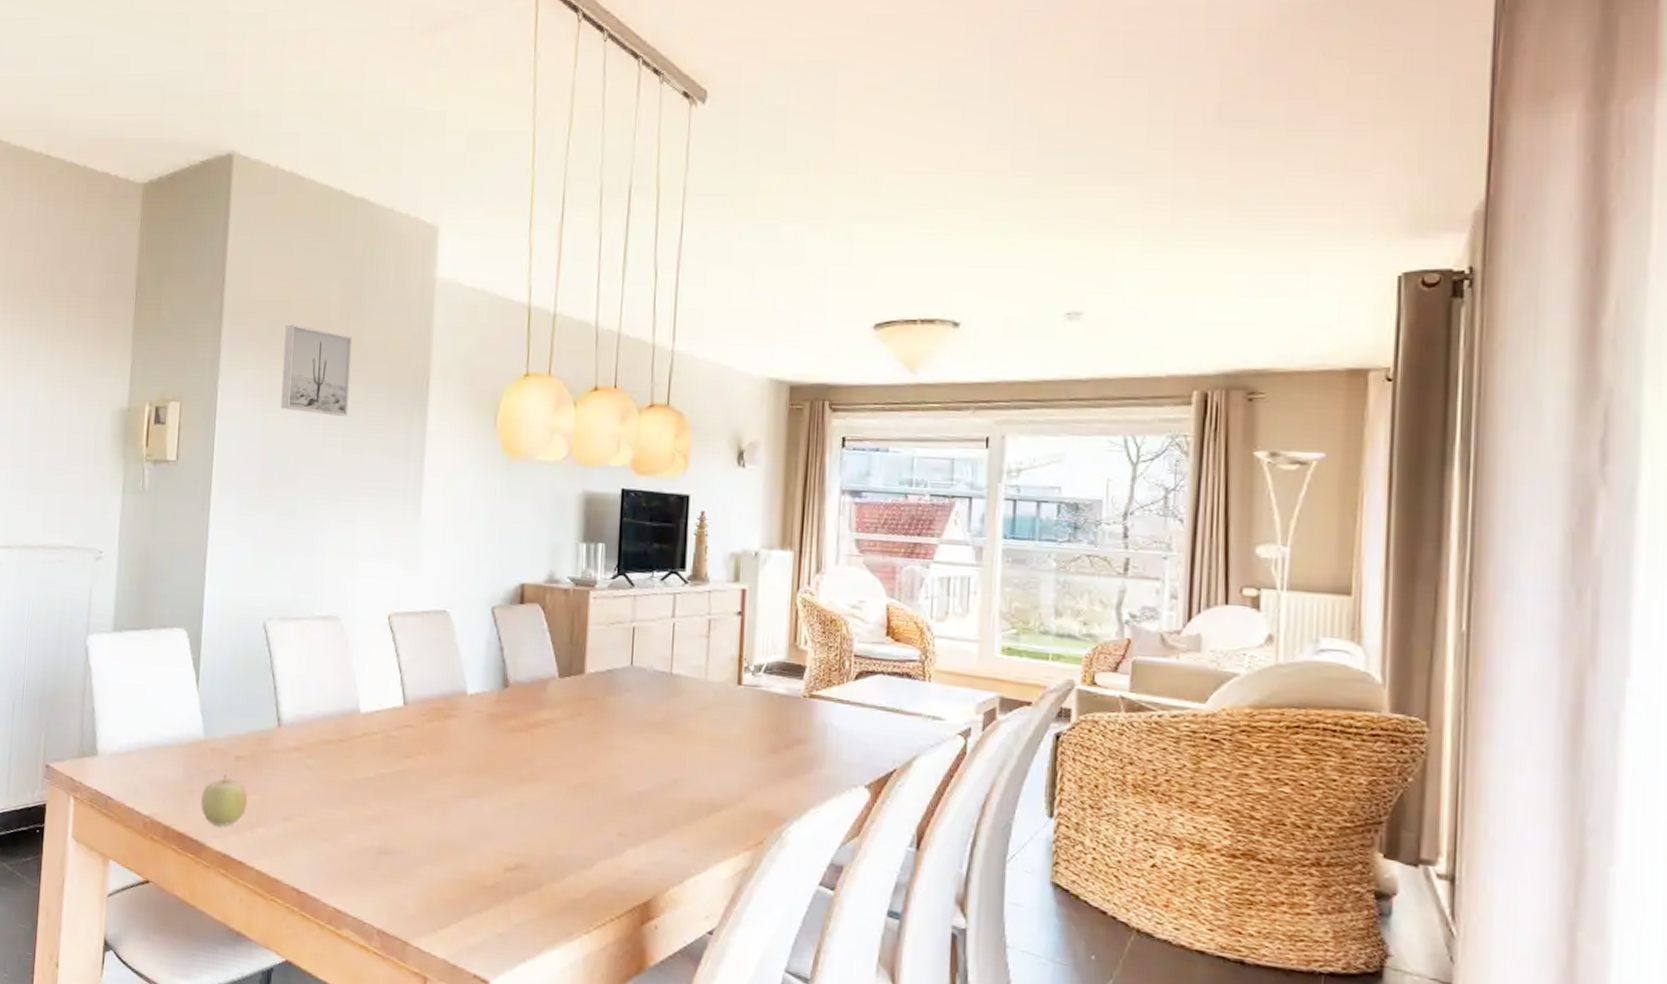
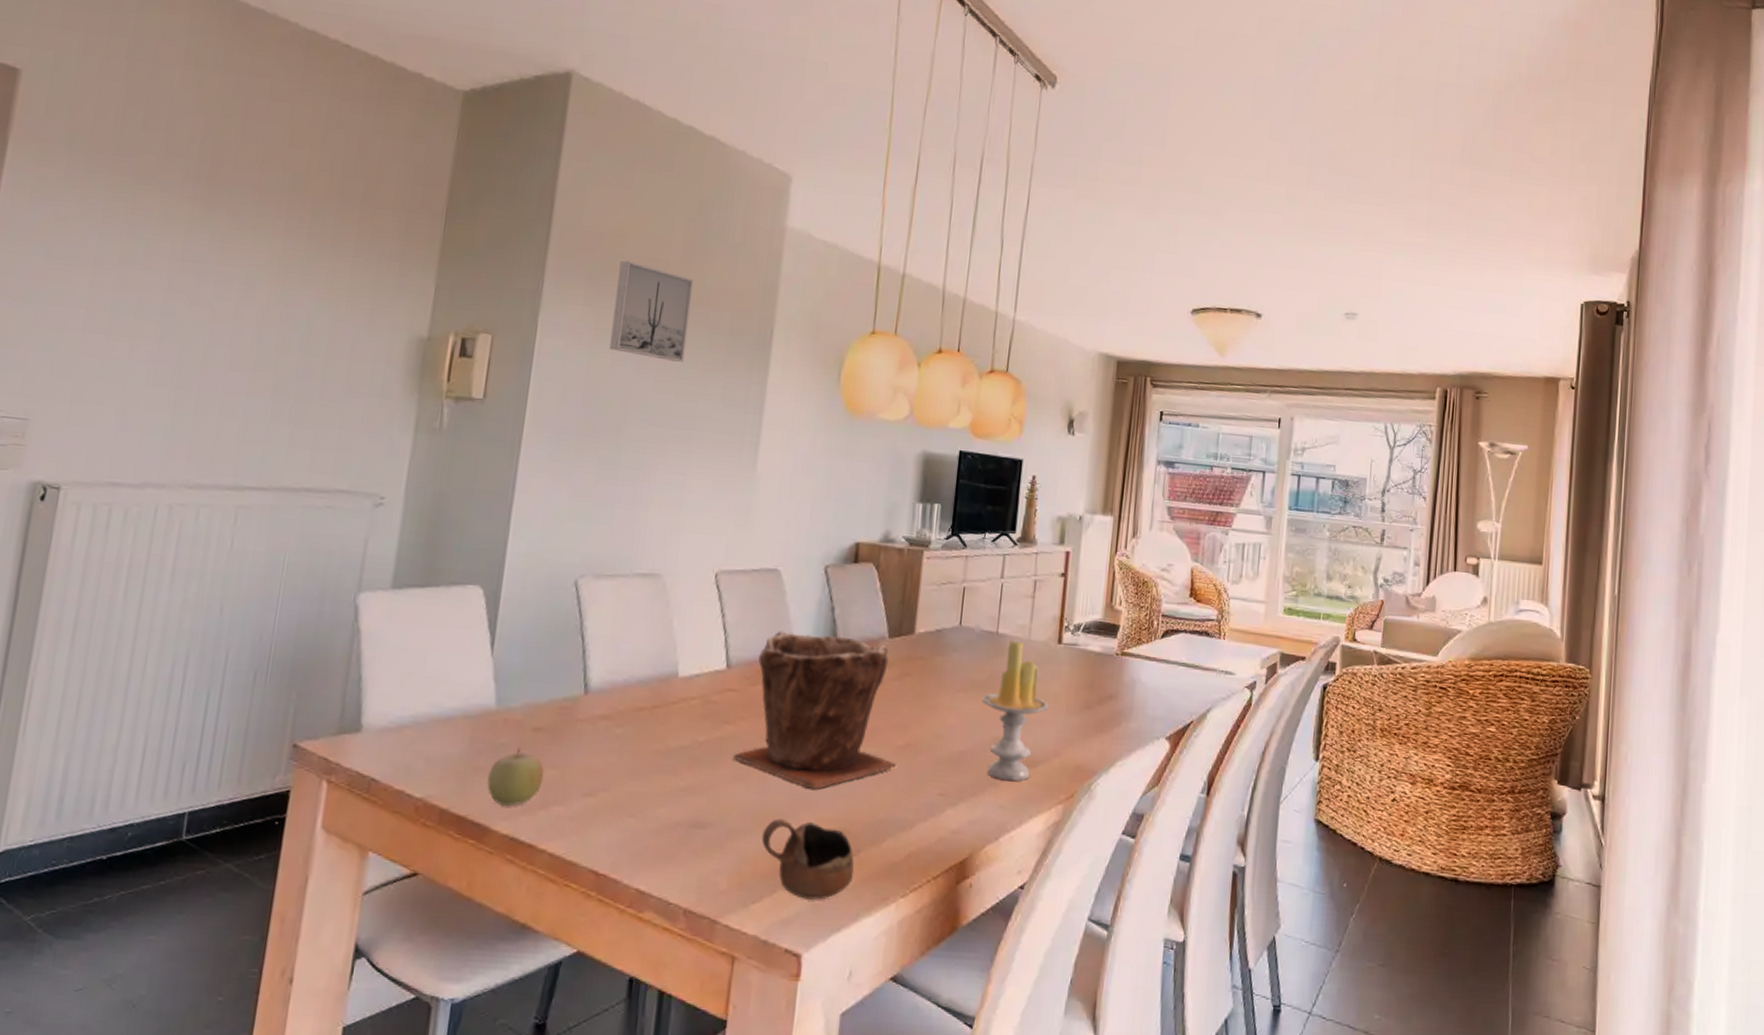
plant pot: none [414,670,573,824] -> present [732,630,896,789]
cup: none [445,850,537,931] -> present [761,818,855,900]
candle: none [658,681,731,825] -> present [981,640,1049,782]

